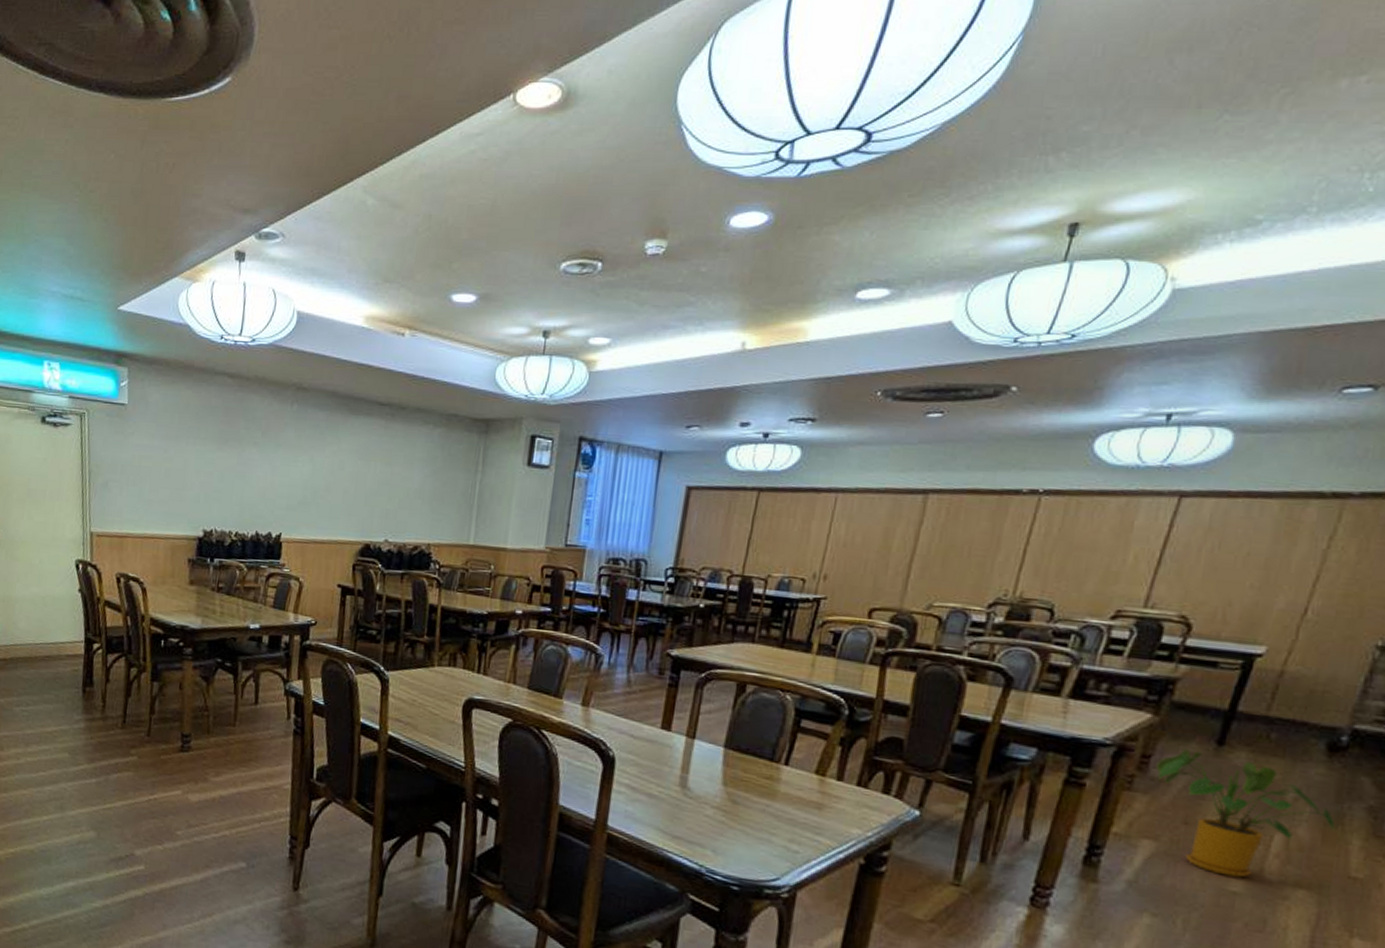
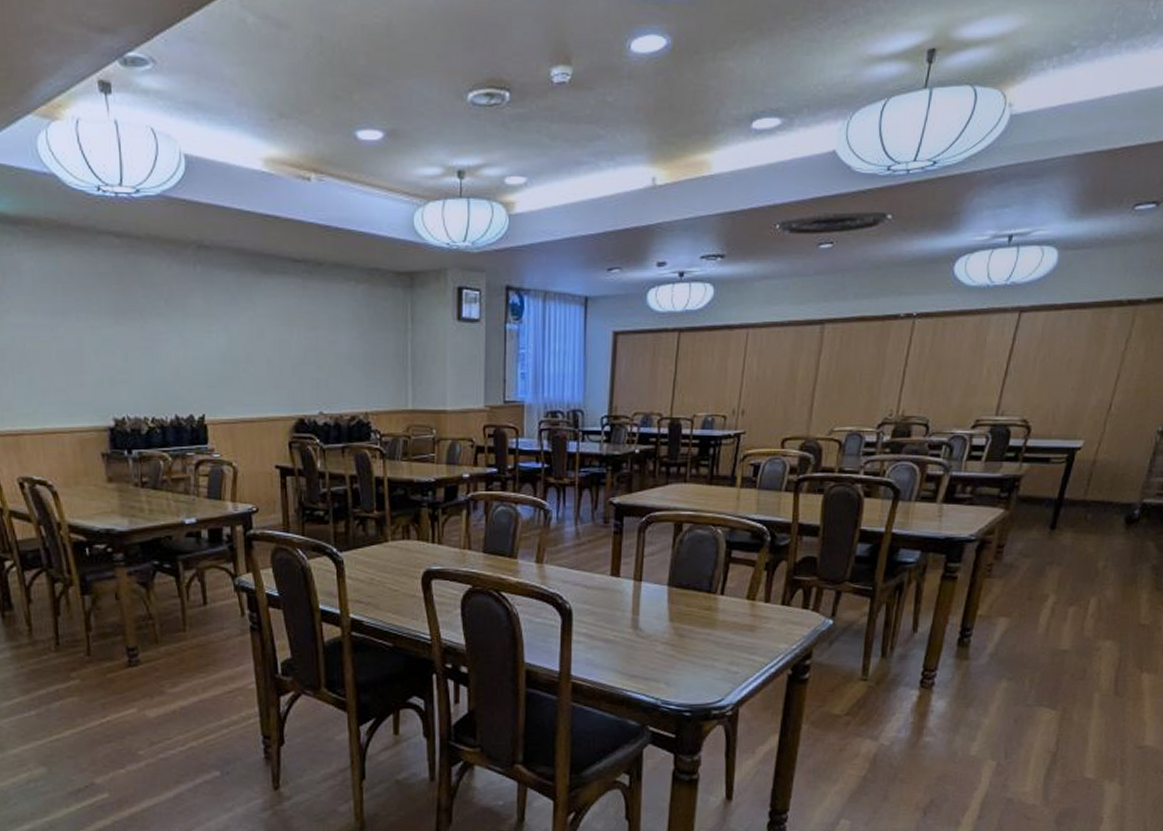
house plant: present [1156,749,1335,878] -> none [1008,537,1131,638]

